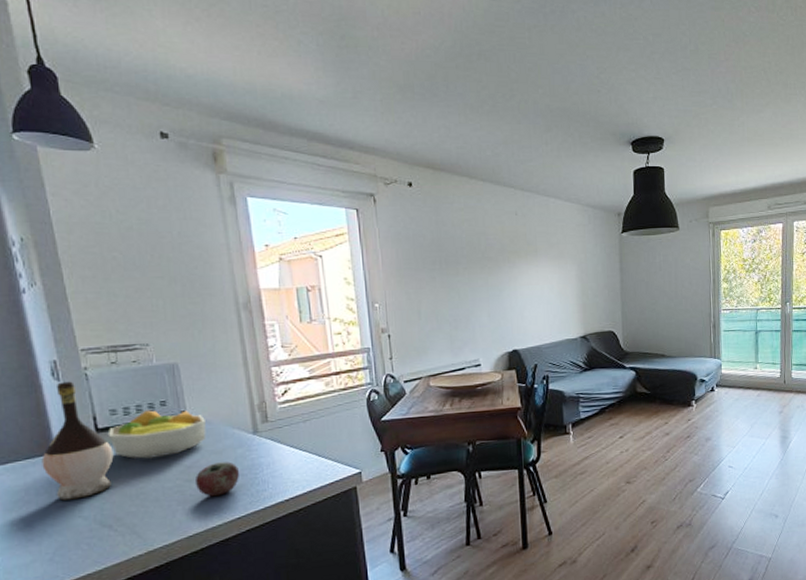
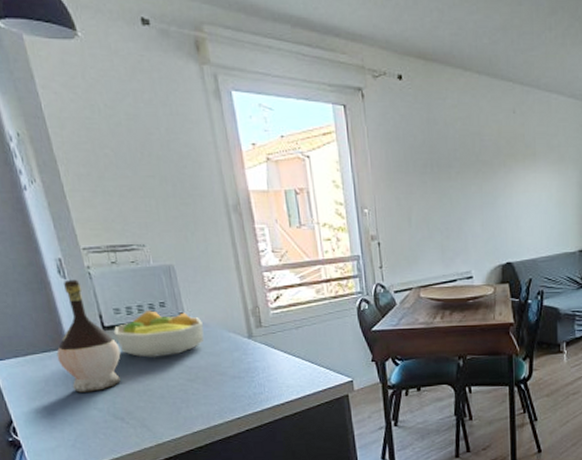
apple: present [194,462,240,497] -> none [196,364,238,397]

